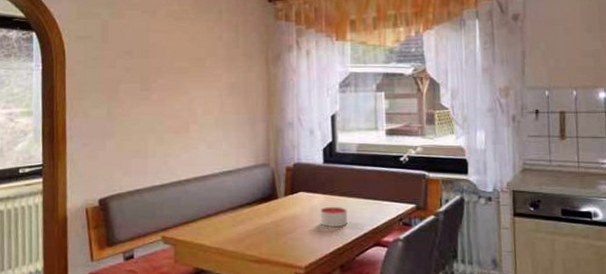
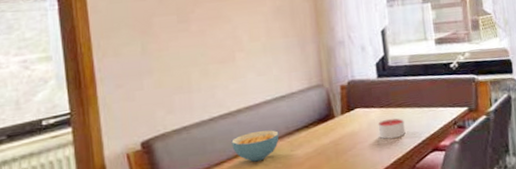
cereal bowl: none [178,203,223,232] -> present [231,130,279,162]

